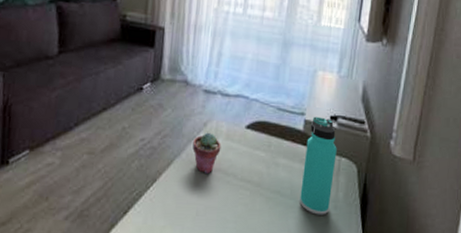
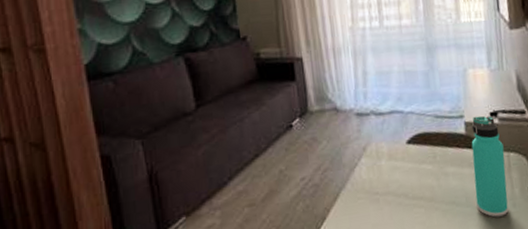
potted succulent: present [192,132,221,174] -> none [355,156,386,200]

